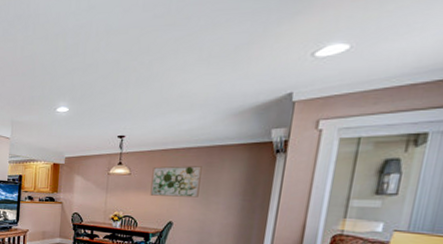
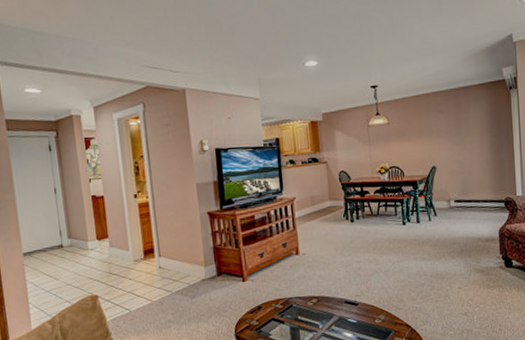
wall art: present [150,166,202,198] -> none [409,108,454,143]

